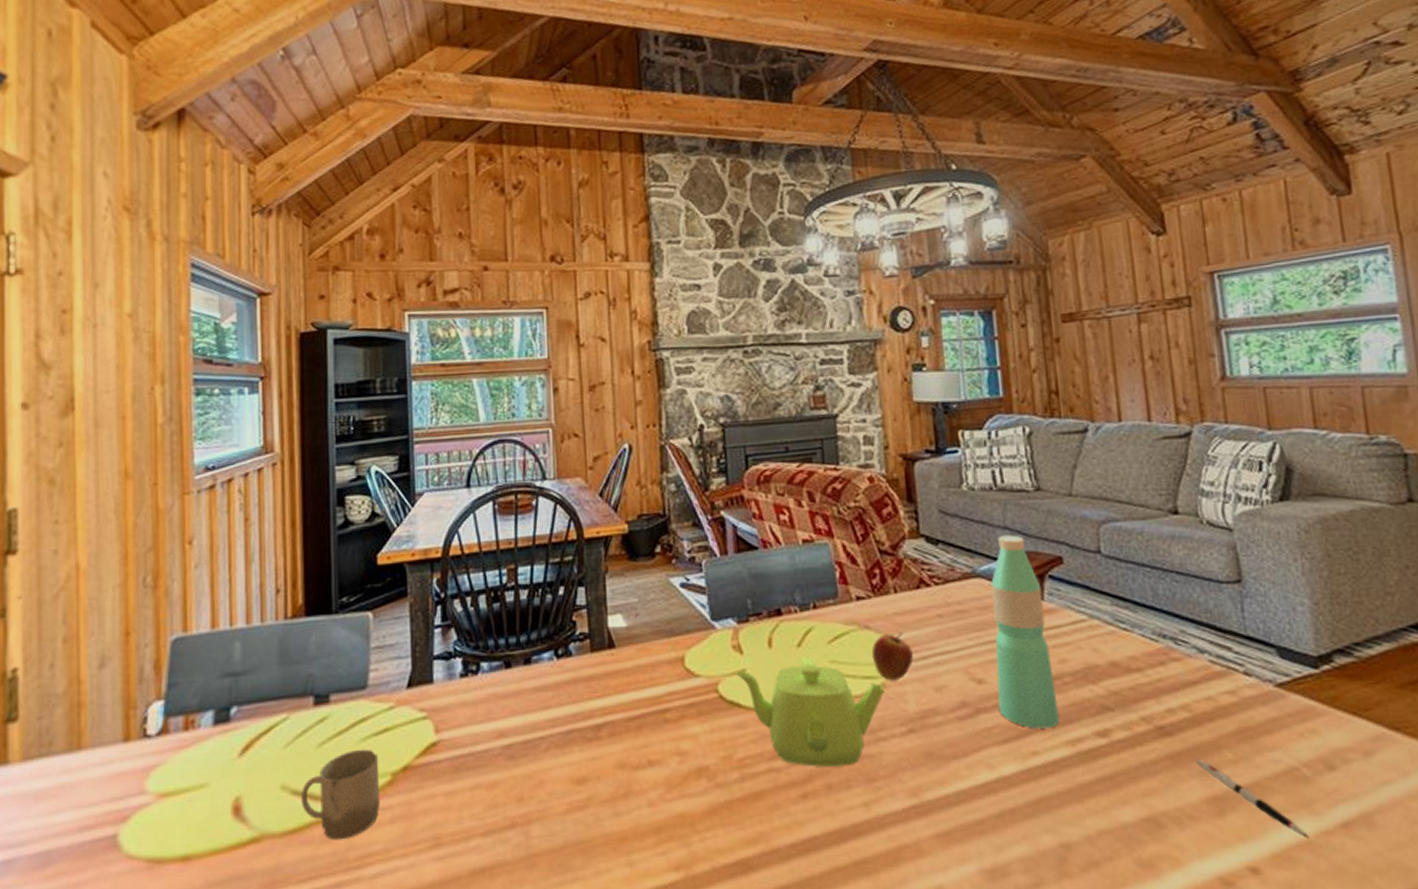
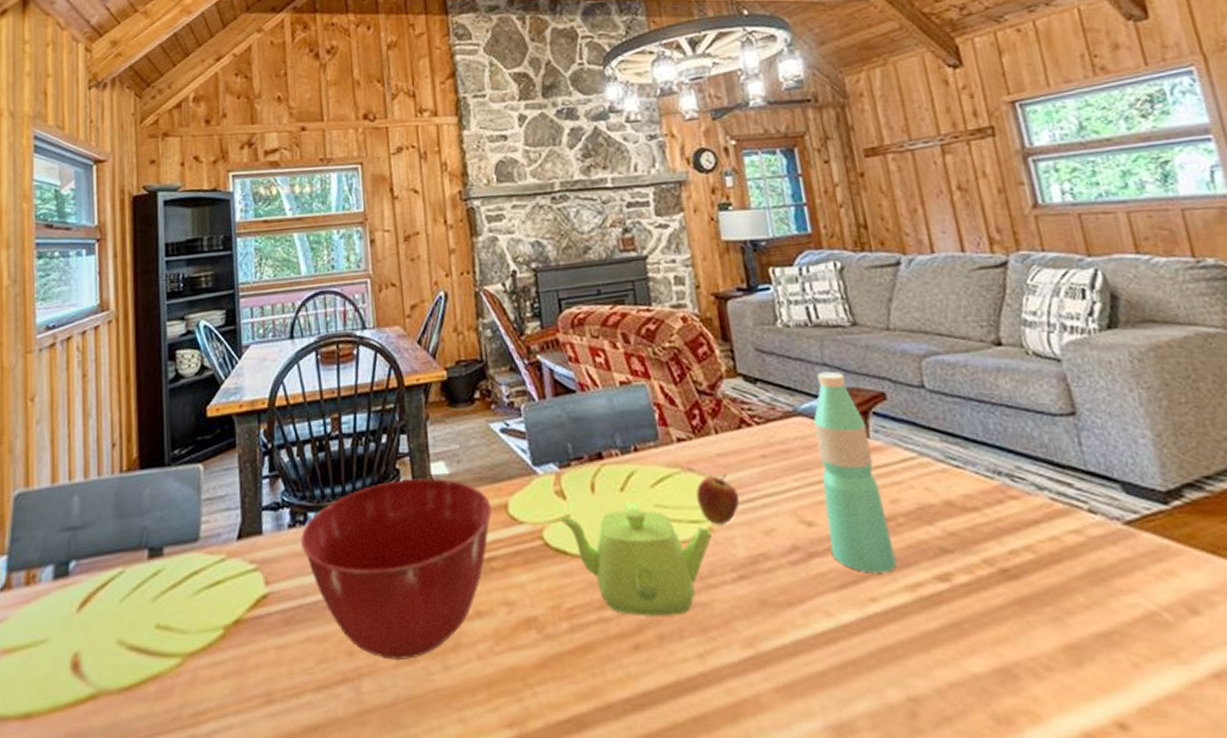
cup: present [300,749,381,840] -> none [136,602,214,697]
mixing bowl: none [473,630,668,806] -> present [301,478,492,660]
pen: present [1196,758,1309,839] -> none [1046,602,1179,690]

